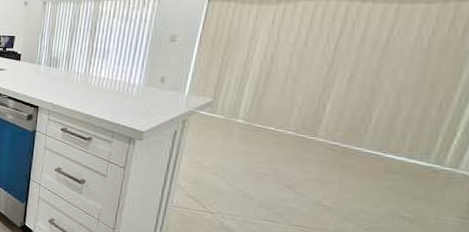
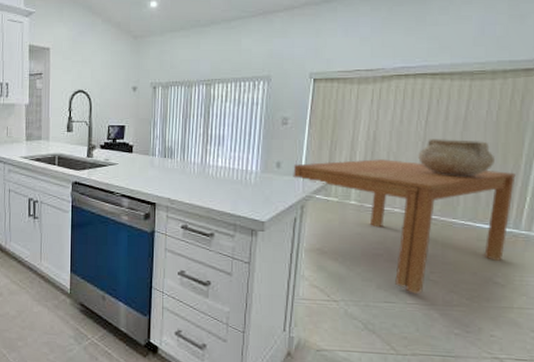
dining table: none [177,80,446,217] -> present [293,159,516,294]
ceramic pot: none [322,63,419,106] -> present [418,139,494,177]

